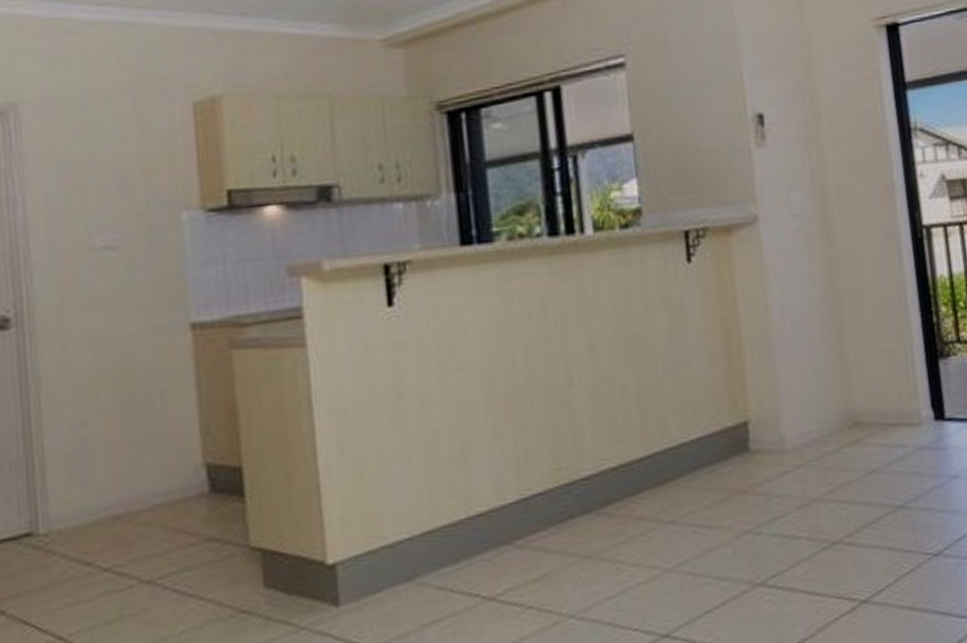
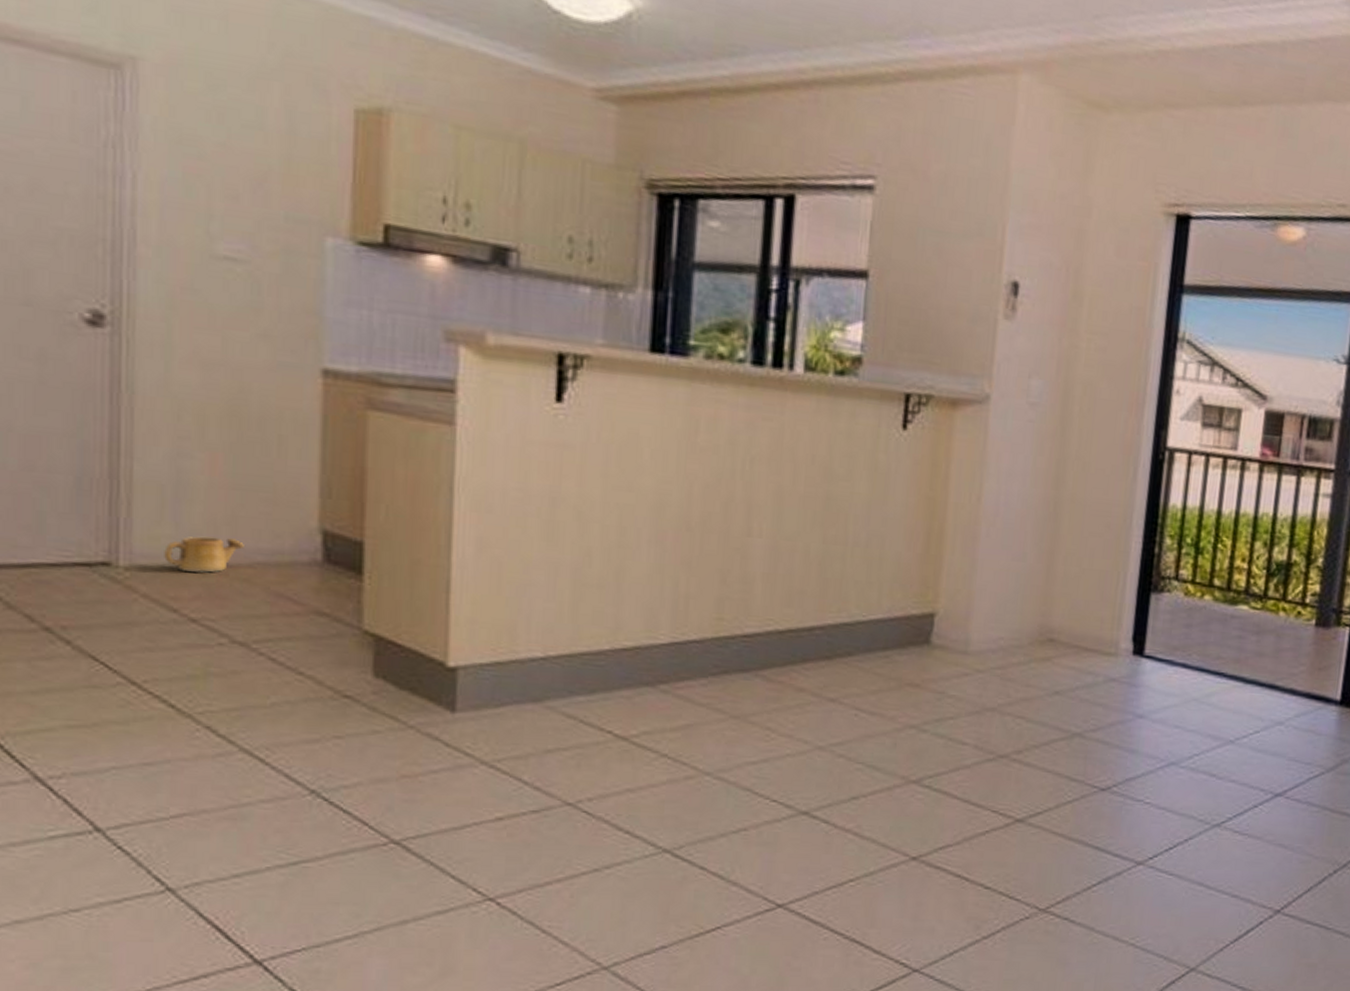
watering can: none [76,488,142,527] -> present [164,536,244,573]

